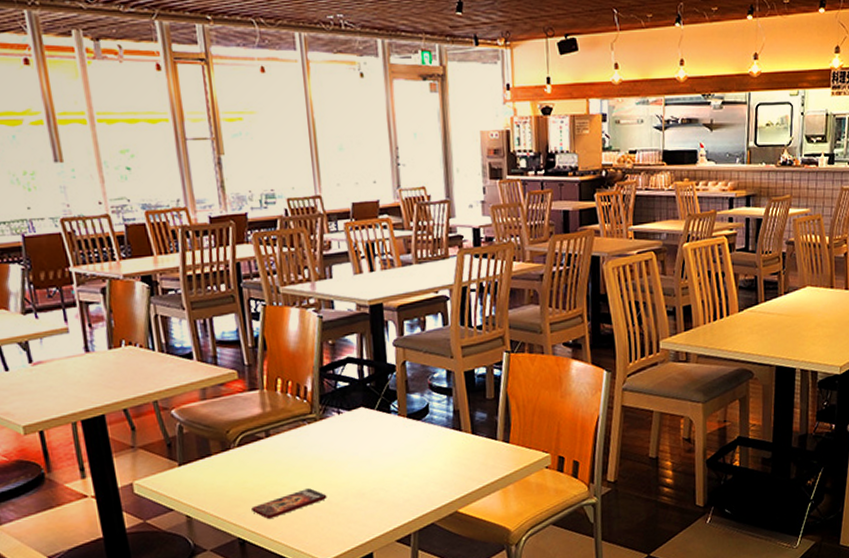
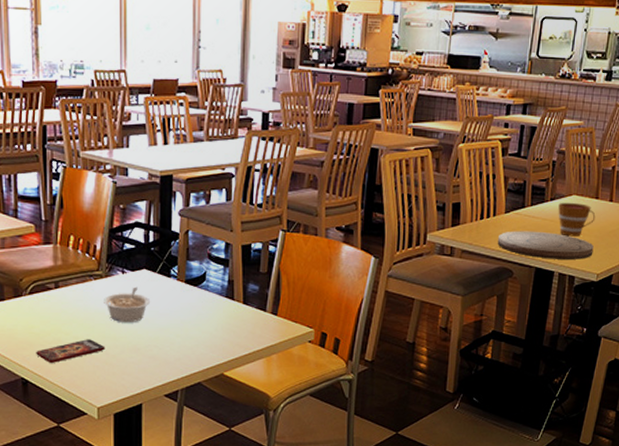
legume: none [319,427,371,468] -> present [102,286,150,323]
cutting board: none [733,327,834,356] -> present [497,231,594,260]
cup: none [793,294,833,330] -> present [558,202,596,237]

